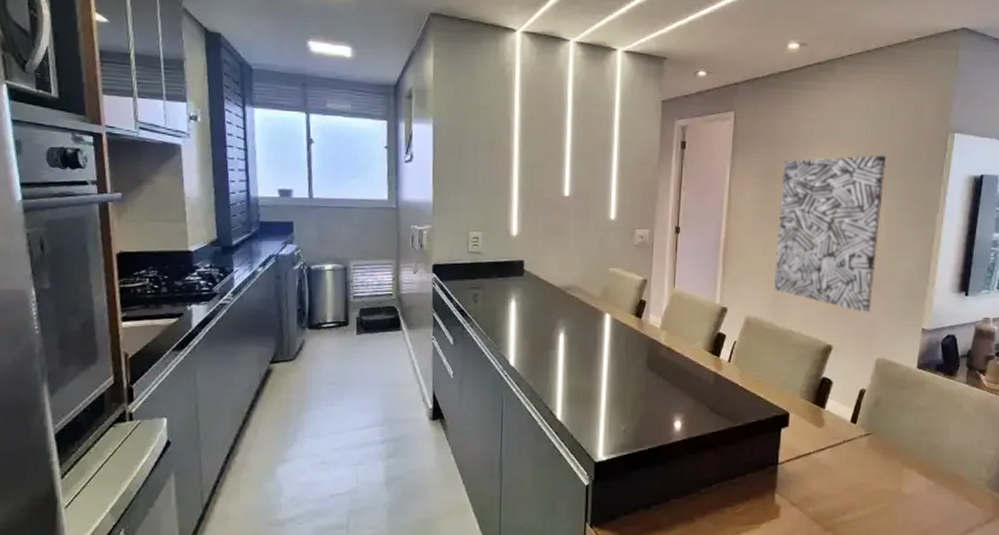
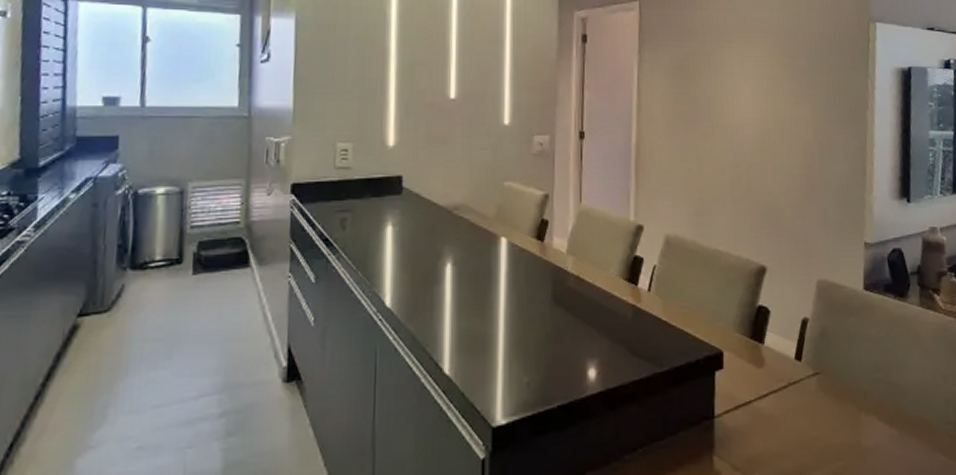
wall art: present [773,155,887,313] -> none [694,46,808,226]

